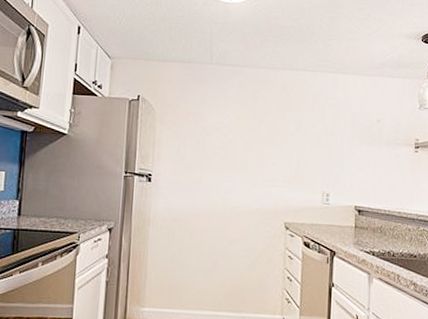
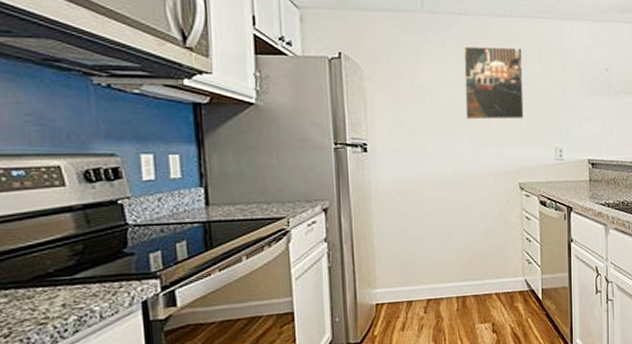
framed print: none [240,94,297,163] -> present [462,46,524,120]

